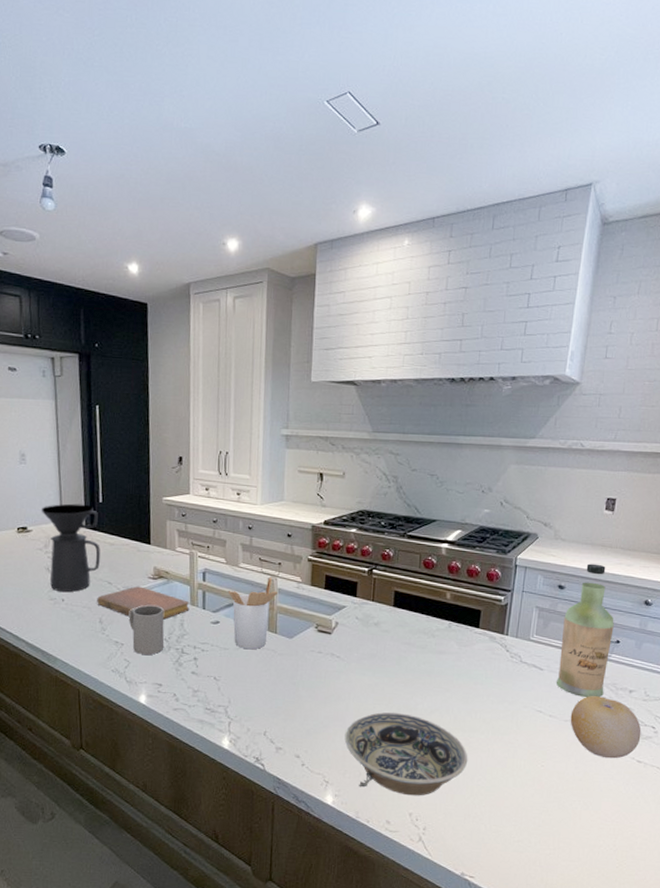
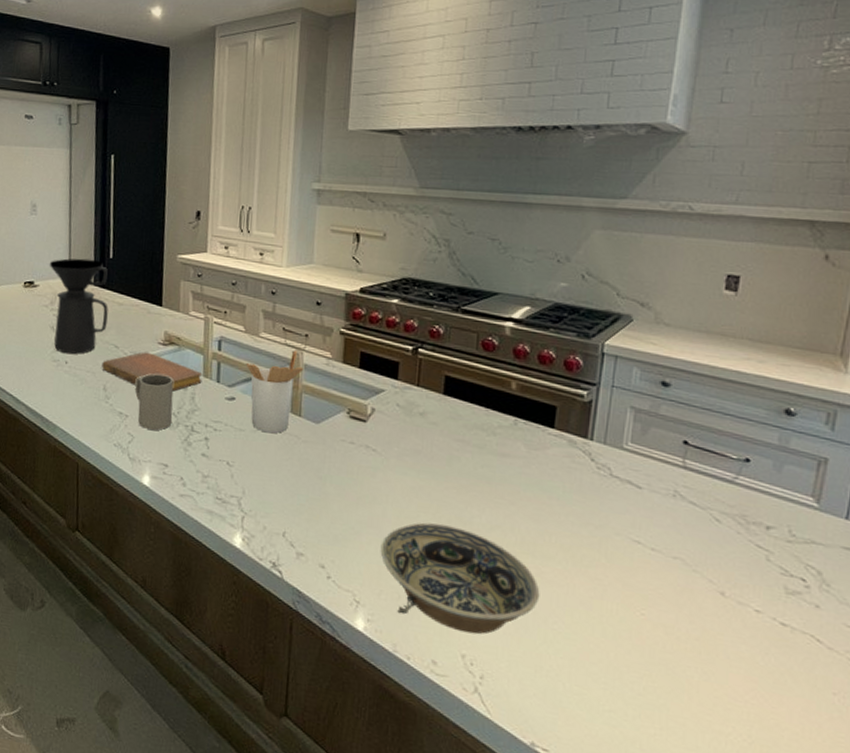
bottle: present [556,563,614,698] -> none [659,356,742,532]
fruit: present [570,696,642,759] -> none [681,528,786,617]

